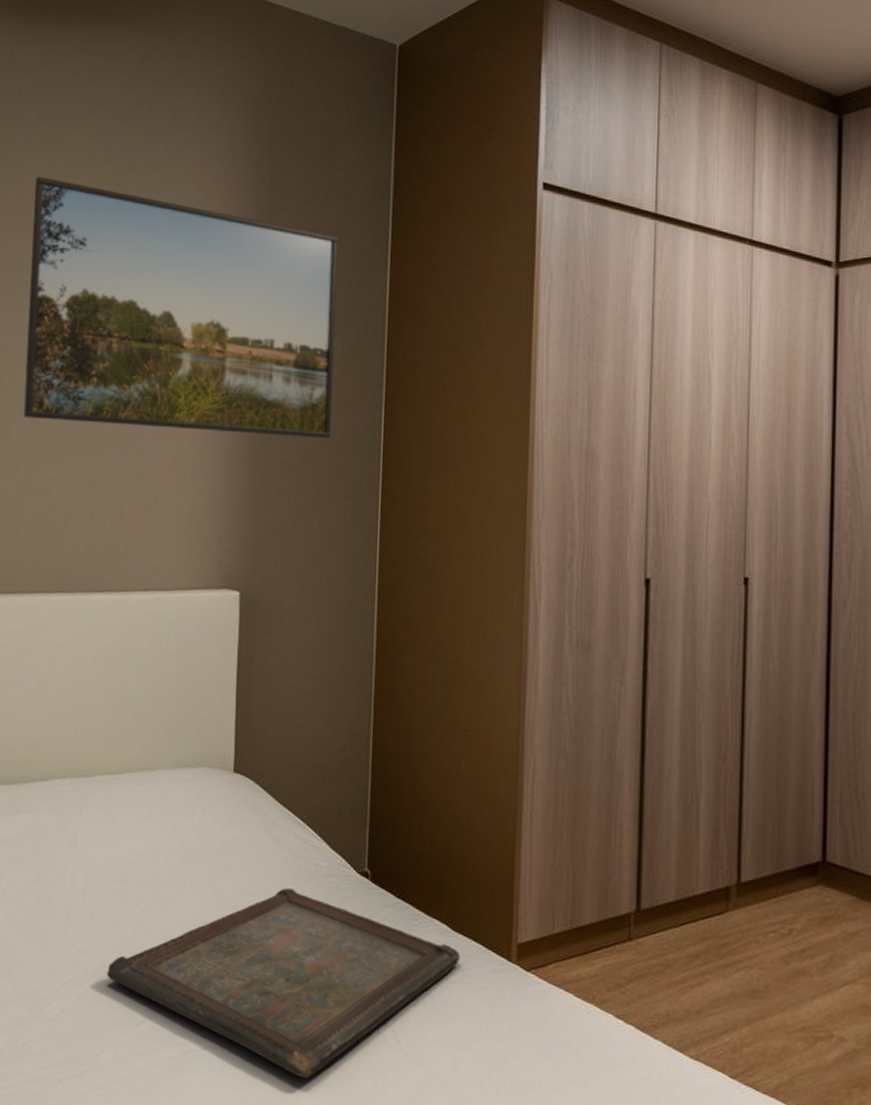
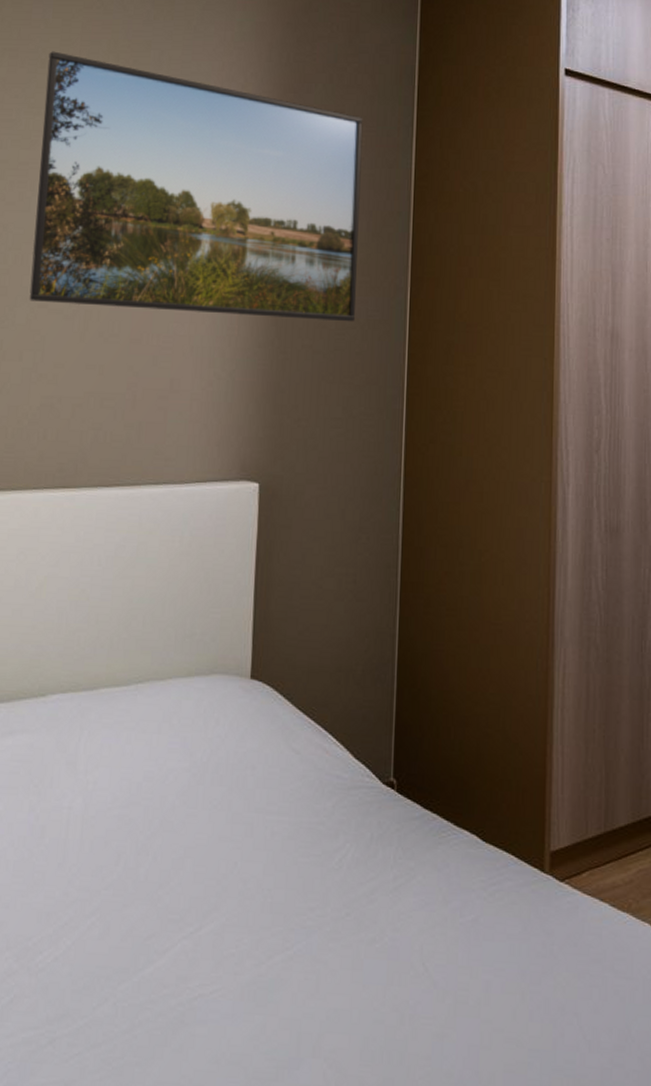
serving tray: present [107,888,460,1079] -> none [107,804,491,1019]

